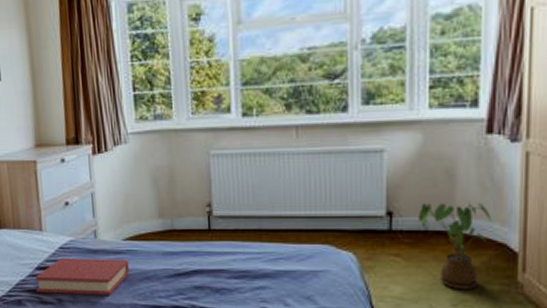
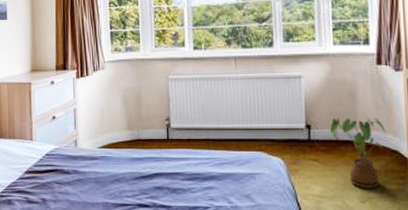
hardback book: present [35,257,130,295] -> none [24,163,103,195]

